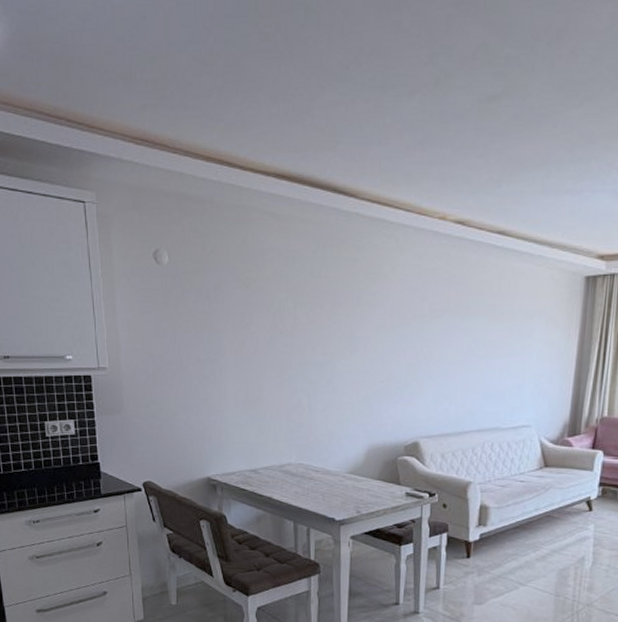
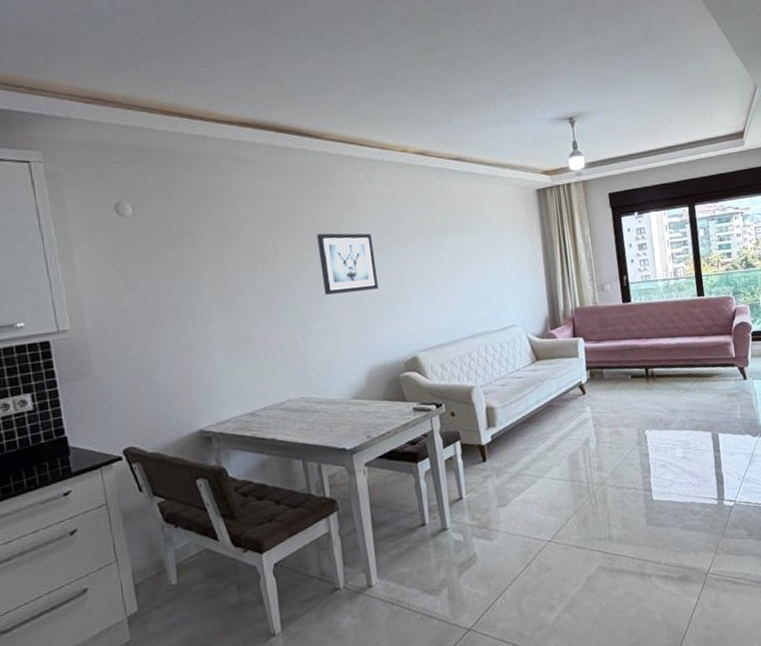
wall art: none [336,302,393,367] -> present [317,233,379,295]

